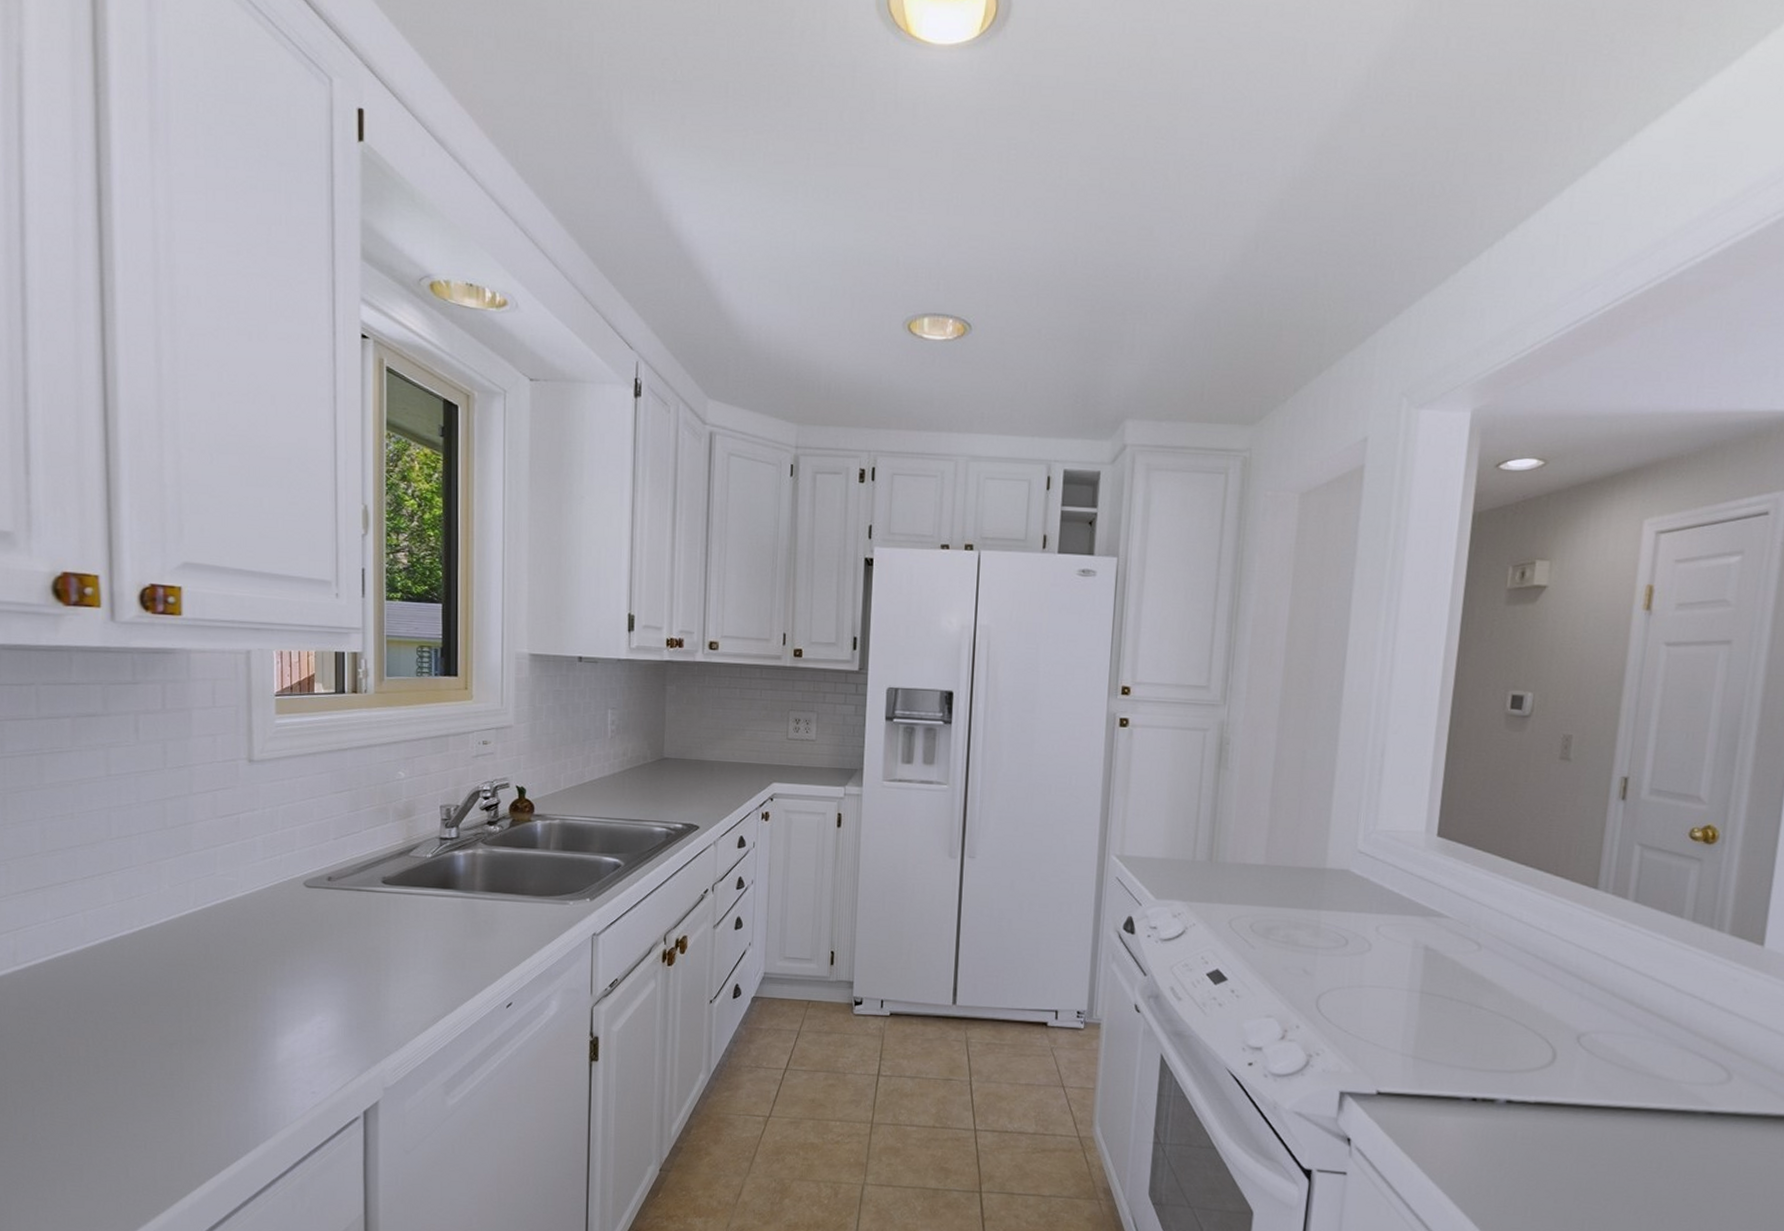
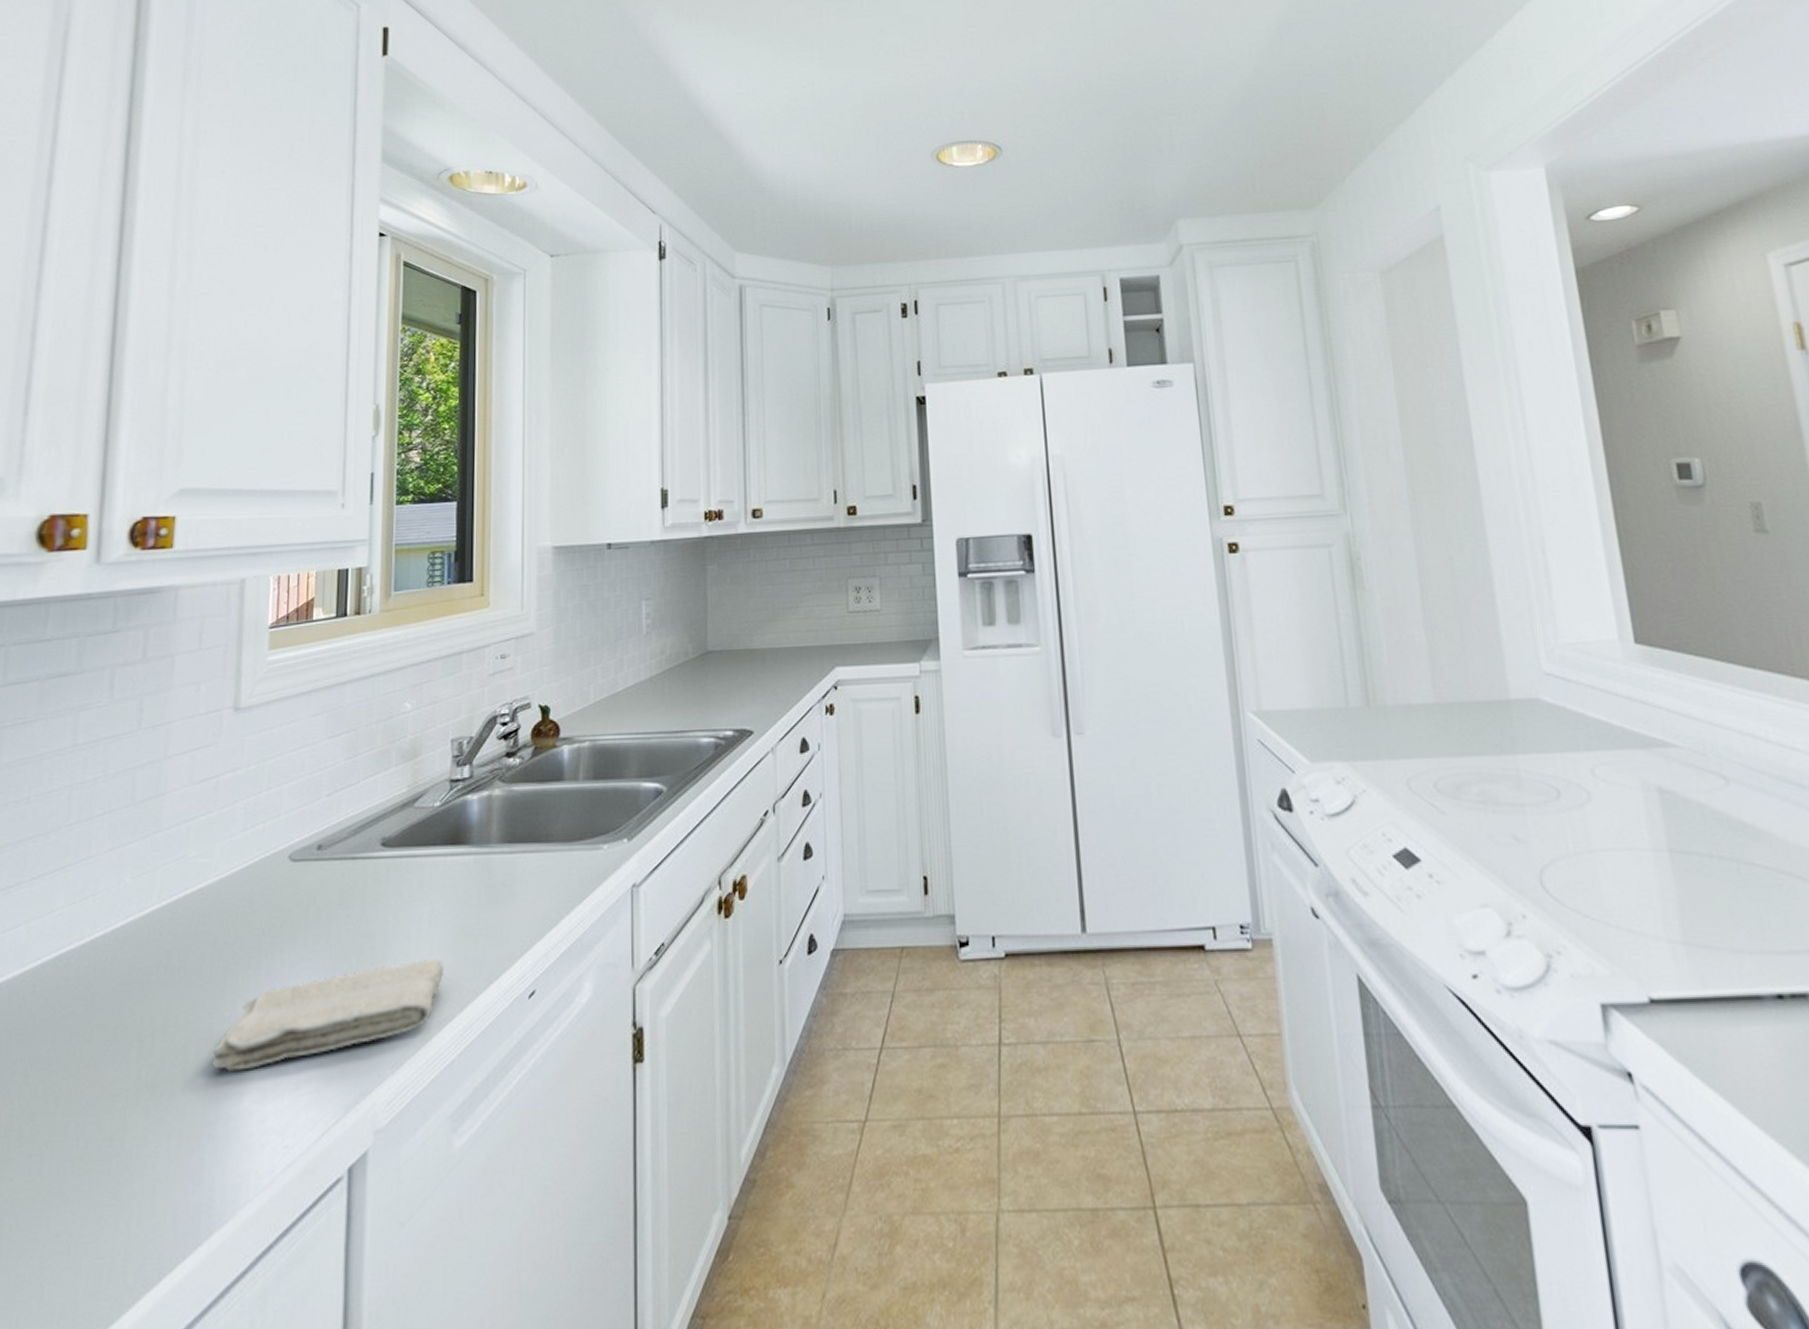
washcloth: none [249,971,438,1037] -> present [212,958,445,1073]

